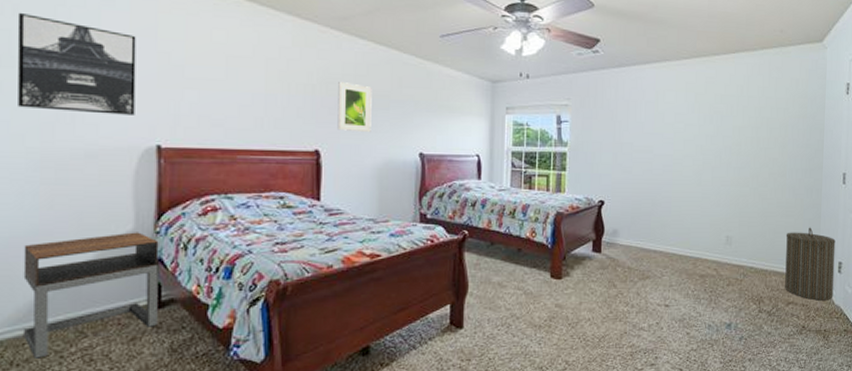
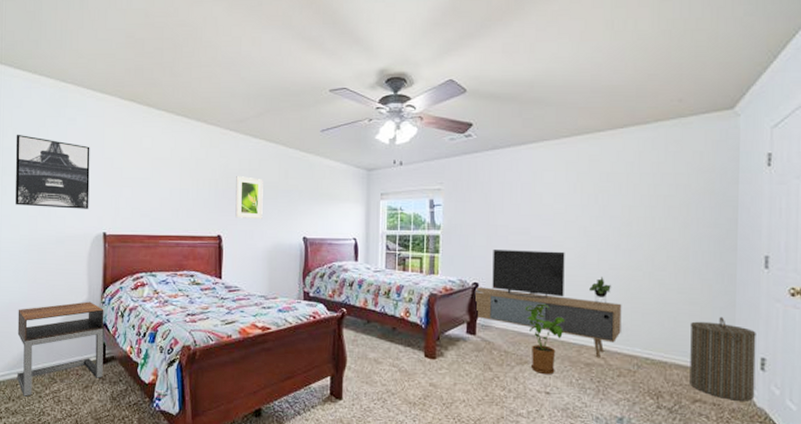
media console: none [601,167,732,270] -> present [475,250,622,358]
house plant: none [647,219,683,288] -> present [525,303,565,375]

